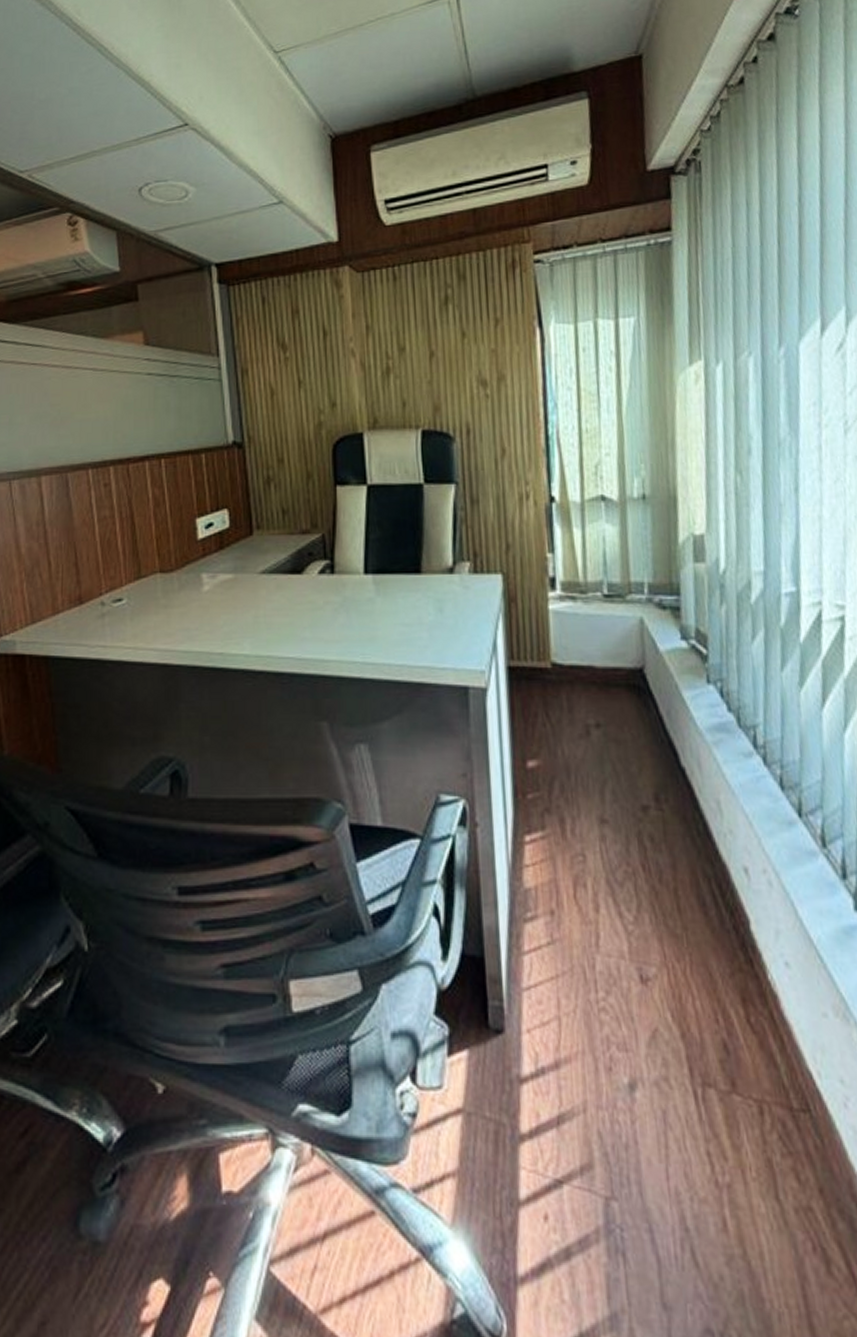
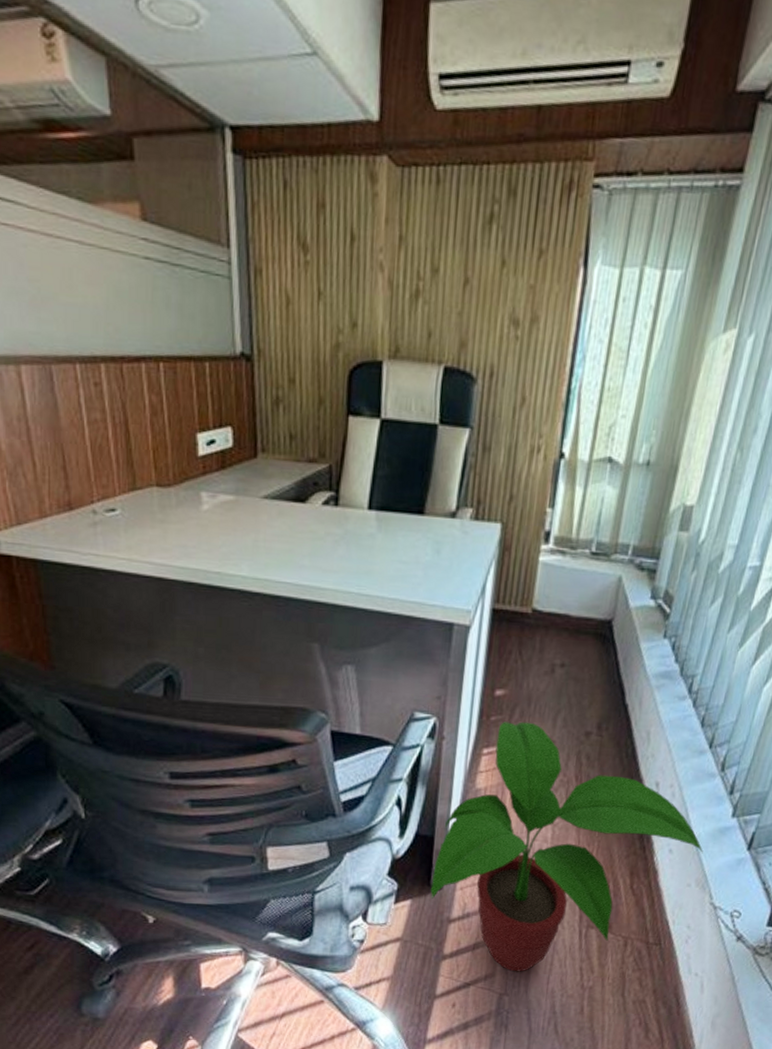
potted plant: none [489,798,831,1161] -> present [430,722,703,972]

